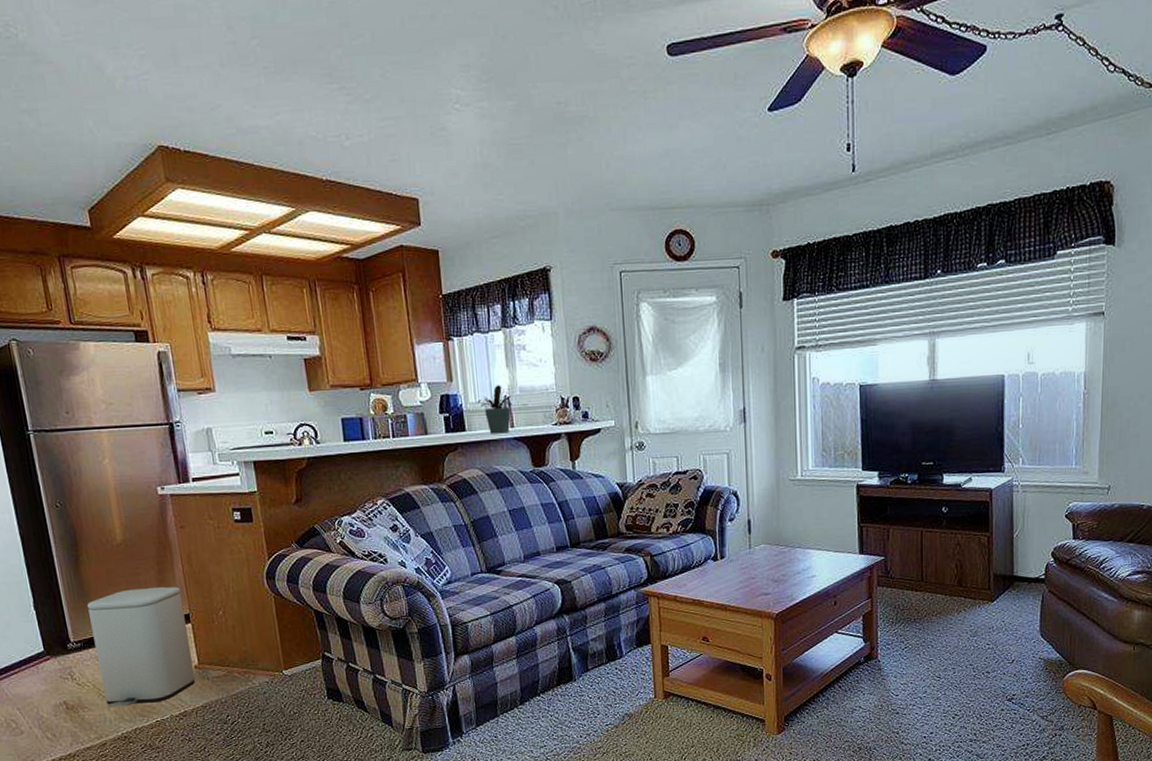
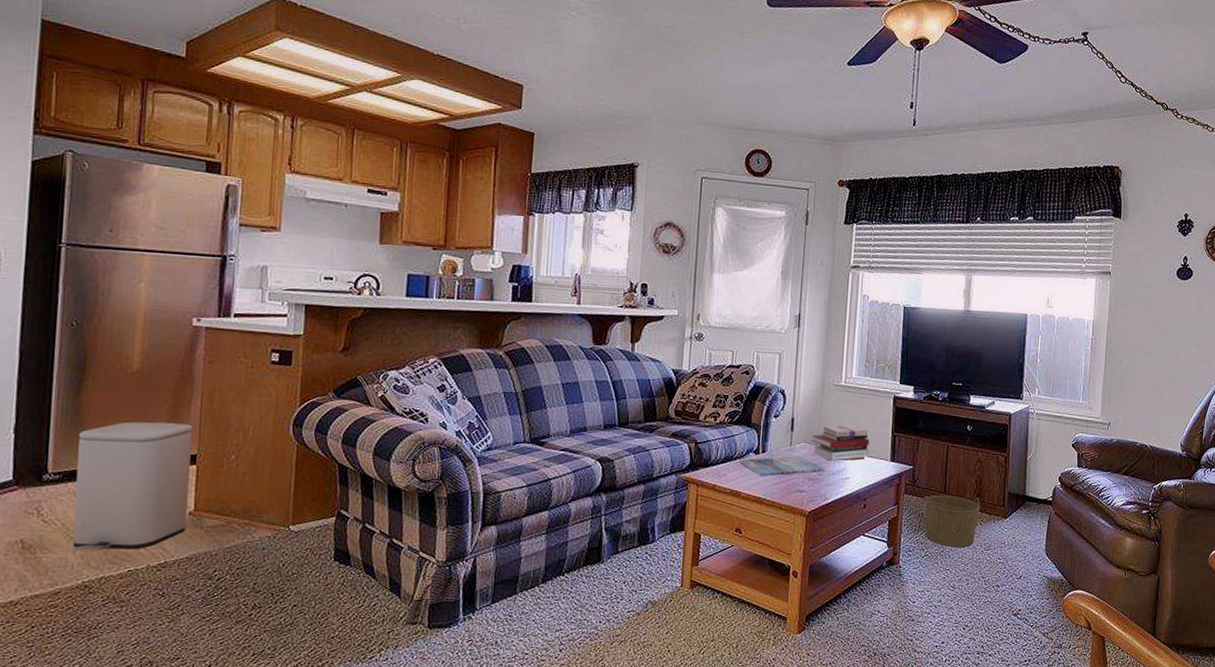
potted plant: present [477,385,512,434] -> none [548,263,583,309]
magazine: none [698,558,790,583] -> present [739,456,826,476]
books: none [772,520,836,560] -> present [812,425,870,461]
basket: none [900,582,963,637] -> present [924,494,981,548]

